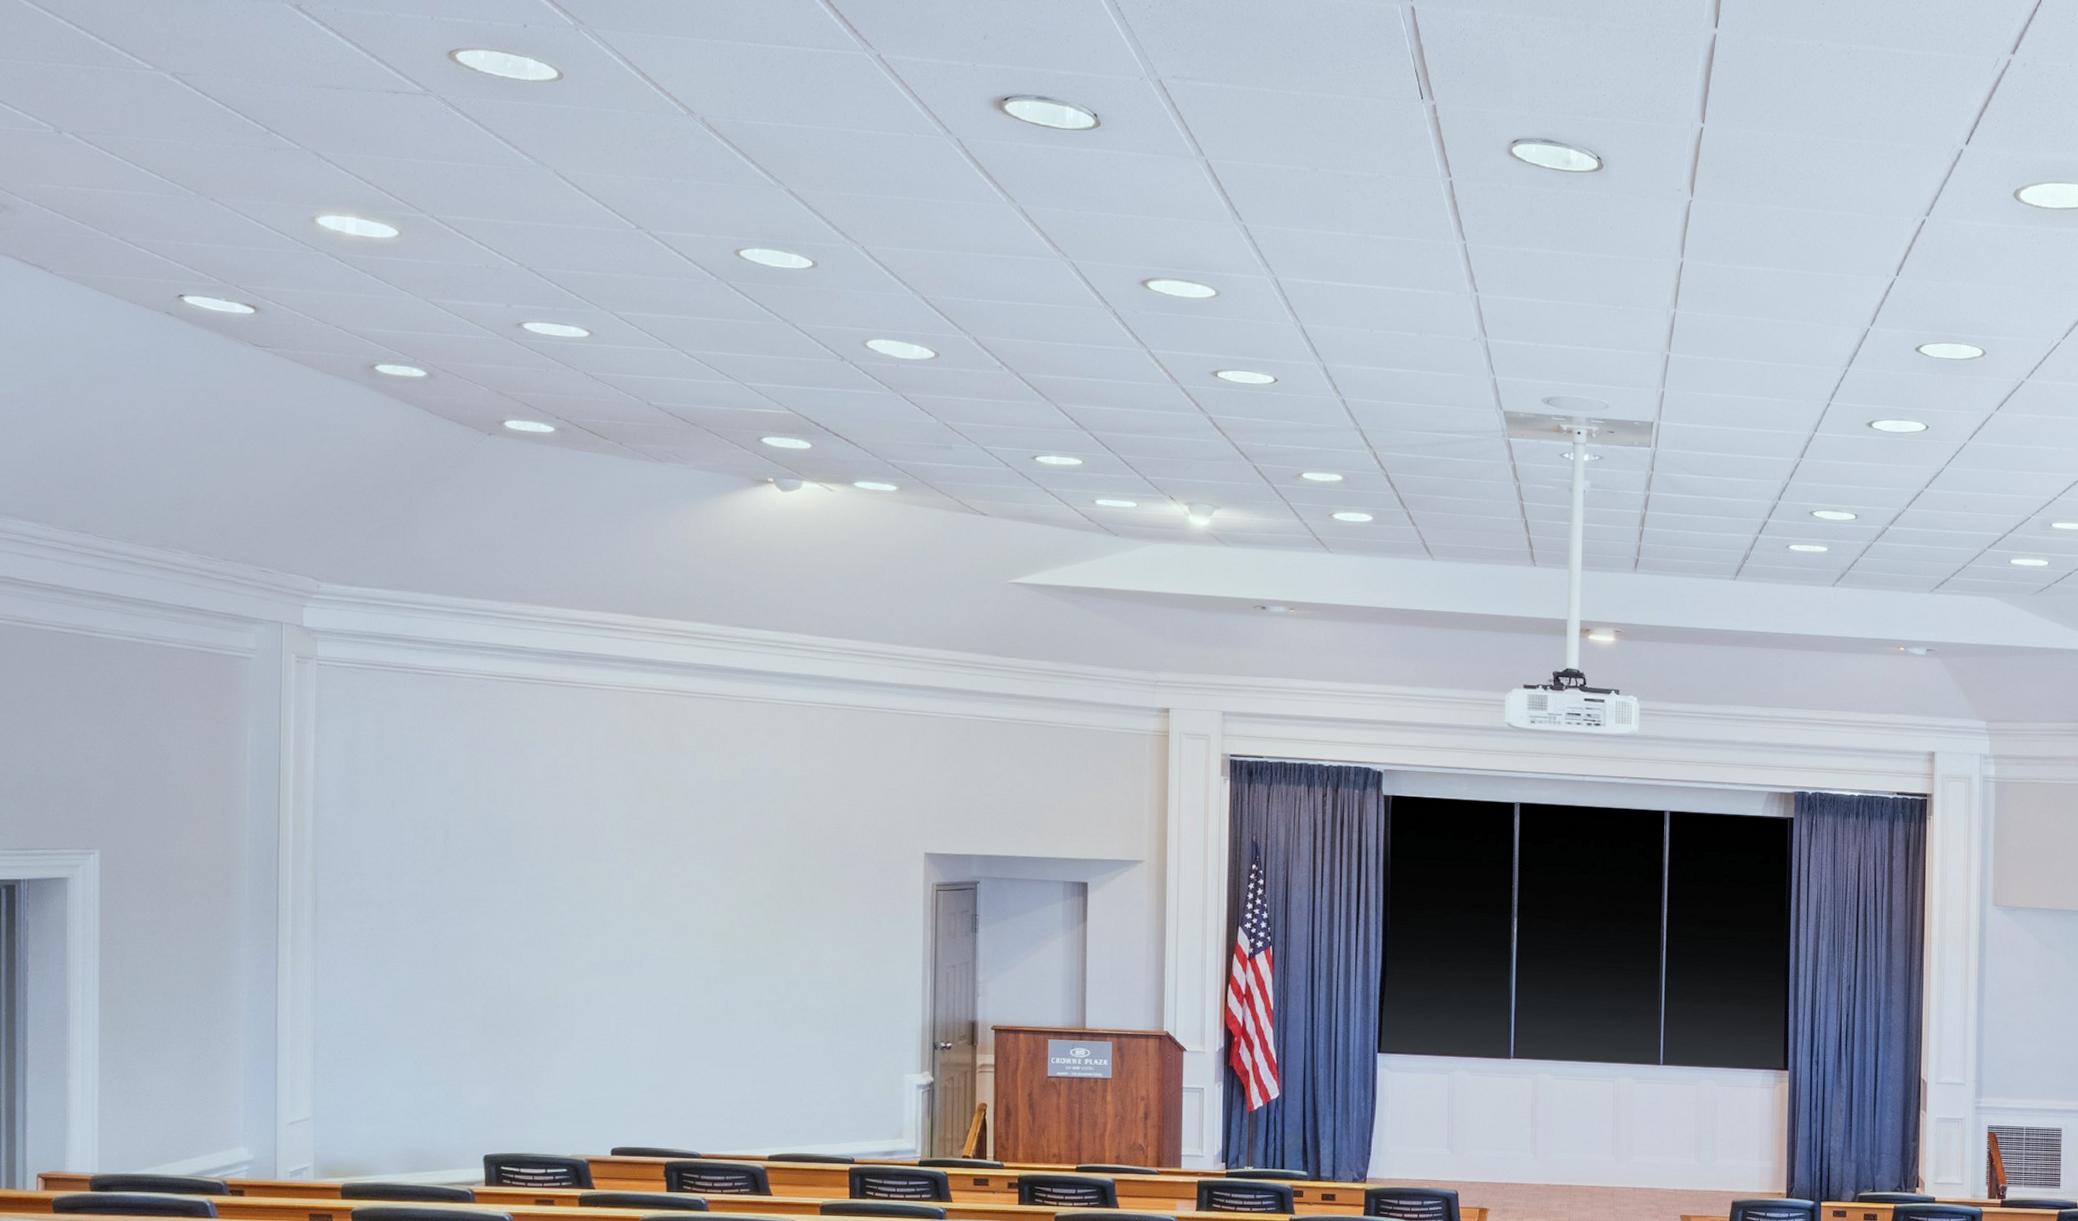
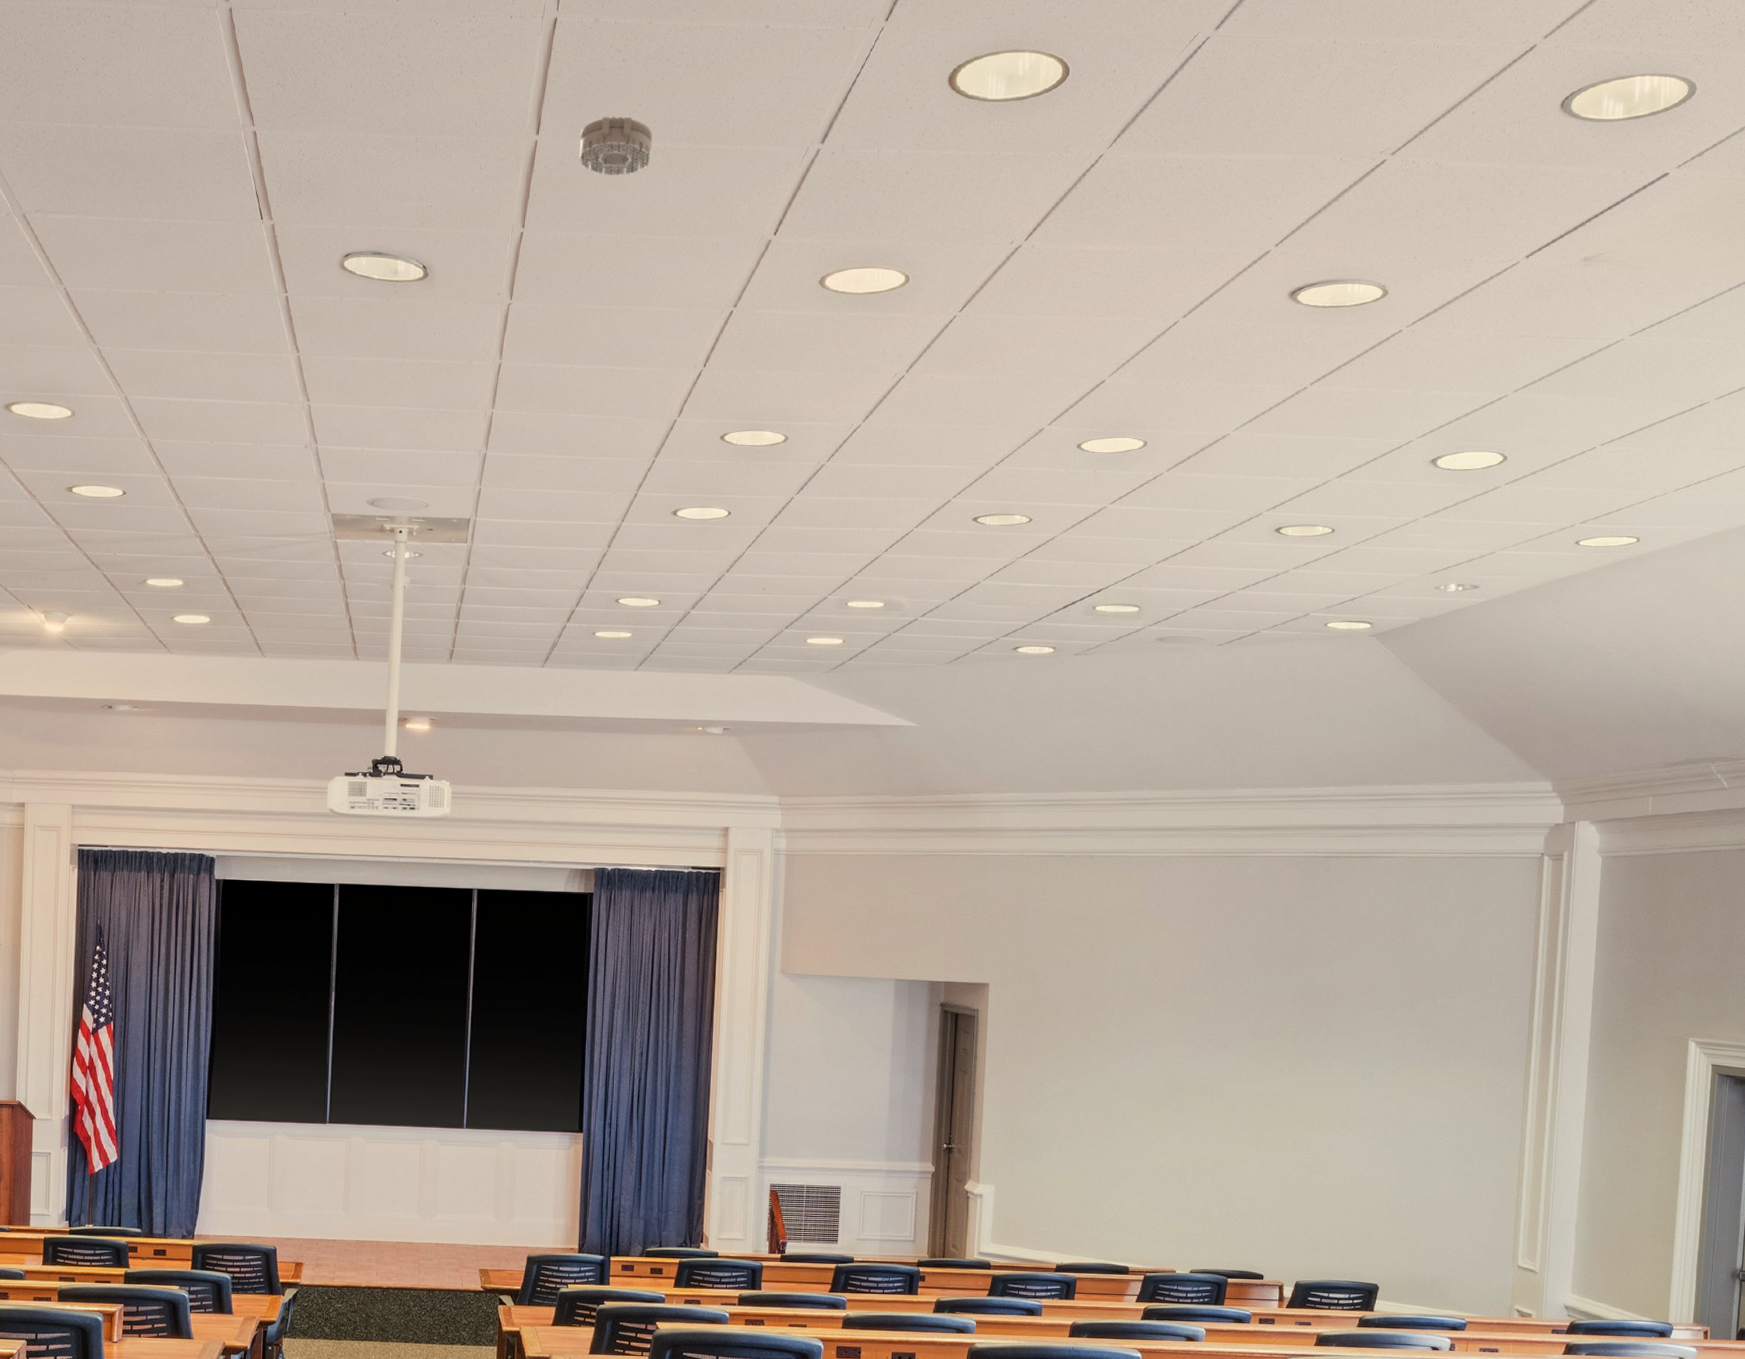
smoke detector: none [1760,13,1837,75] -> present [578,116,653,176]

